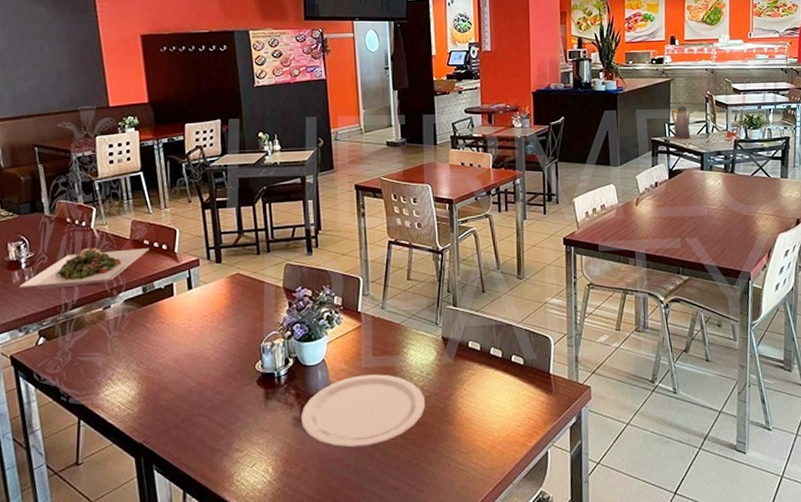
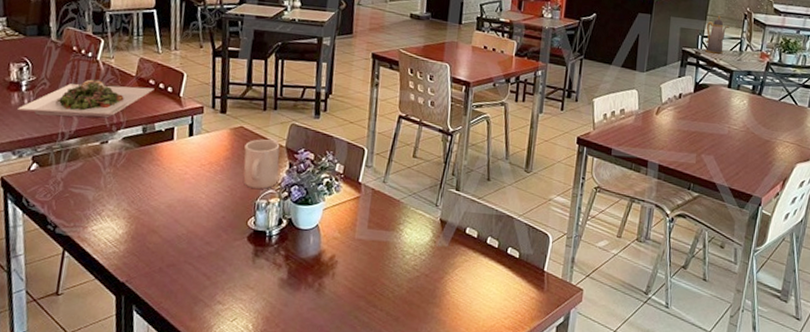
cup: none [243,282,280,332] -> present [243,139,280,189]
plate: present [300,374,426,448] -> none [286,245,415,318]

